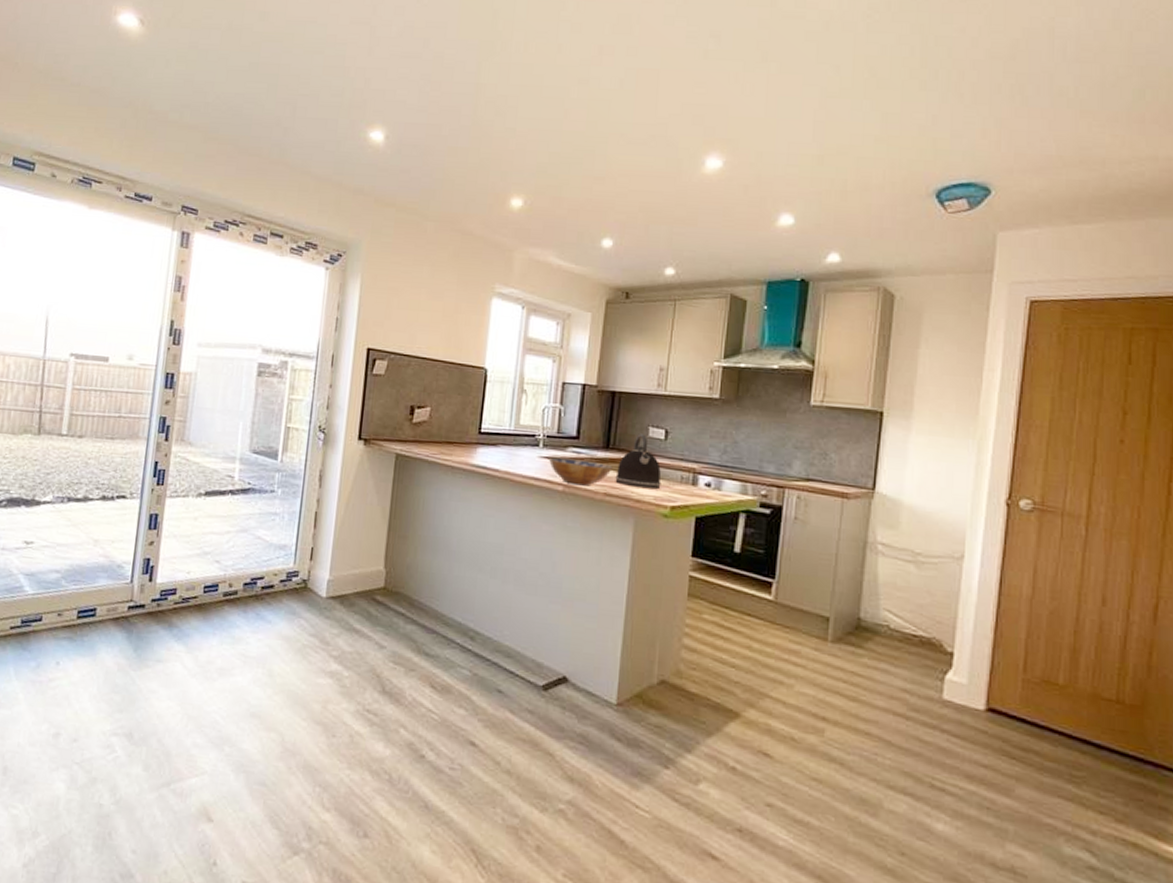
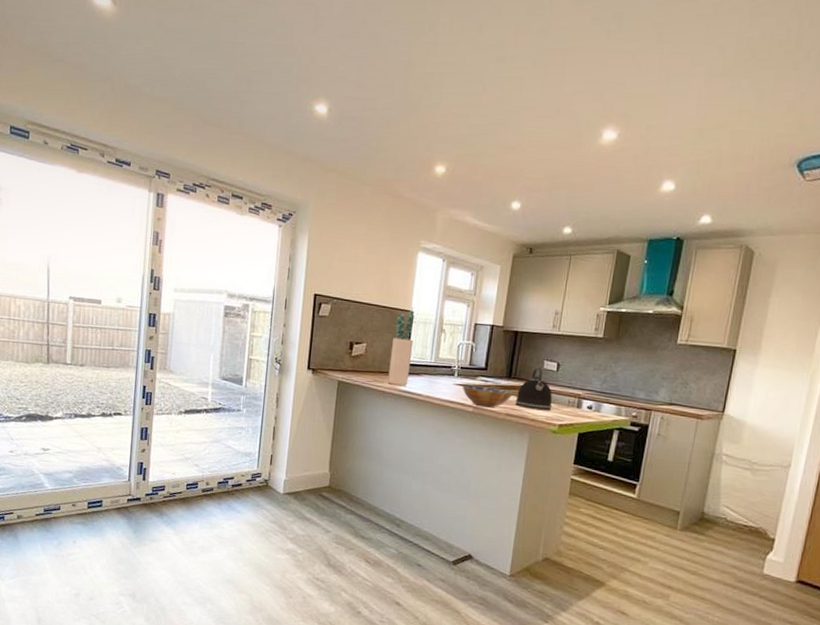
vase: none [457,363,489,460] -> present [388,307,415,387]

